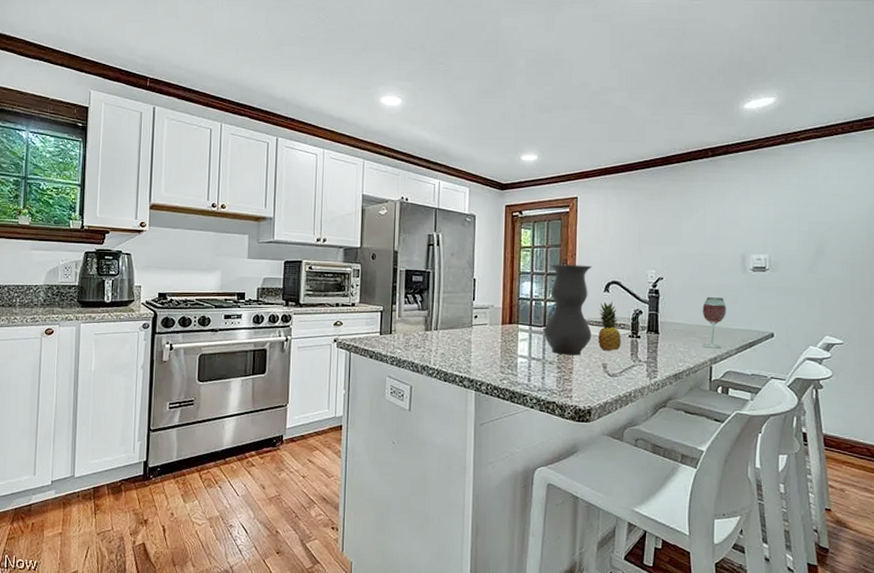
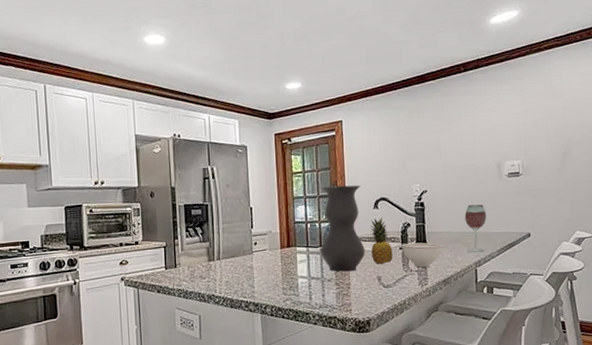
bowl: none [631,331,678,359] -> present [401,242,444,268]

